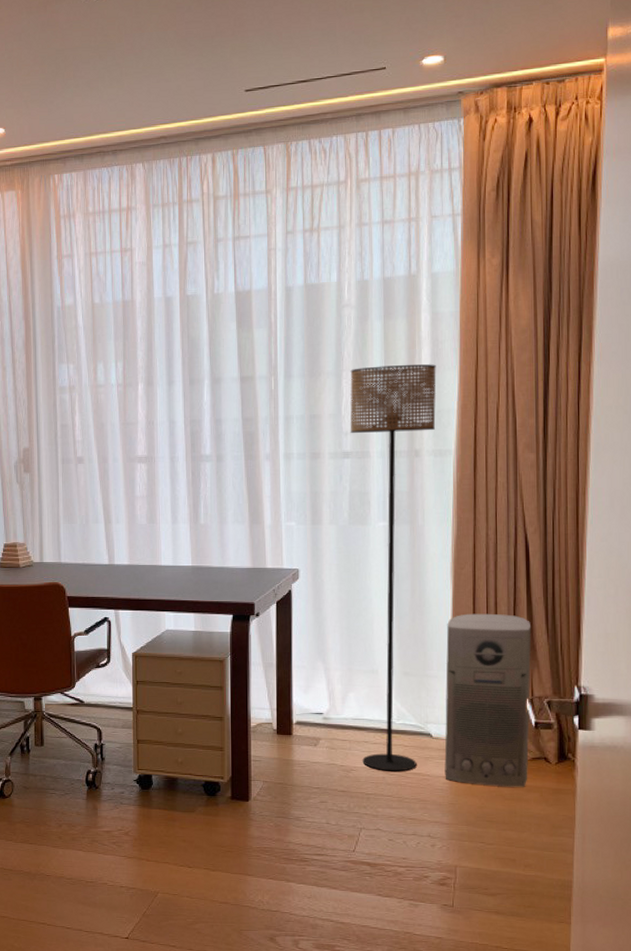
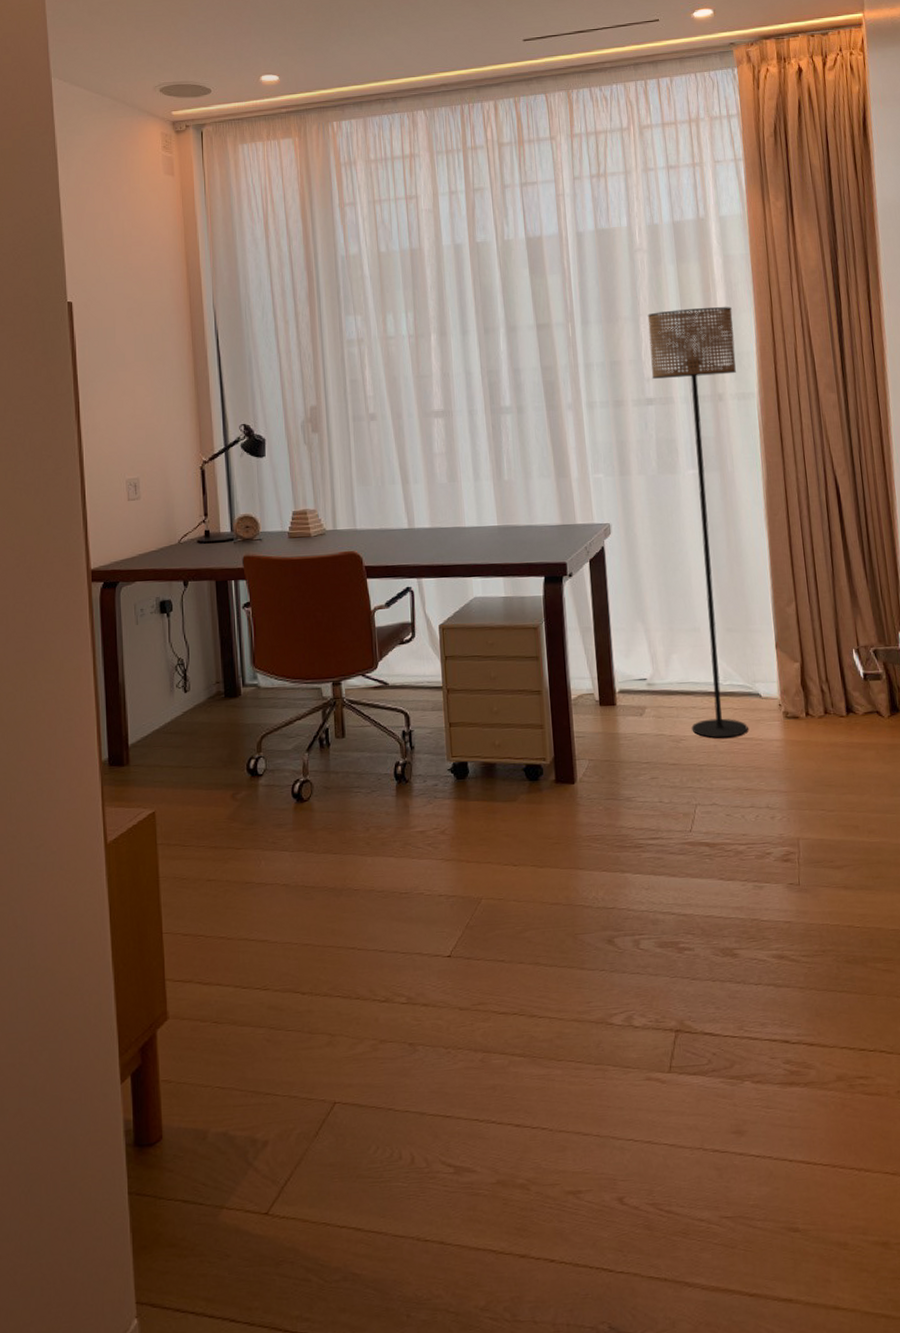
air purifier: present [444,613,532,787] -> none [766,560,862,746]

